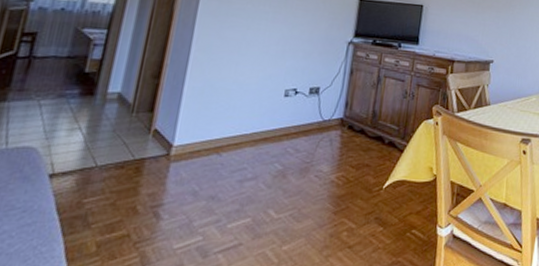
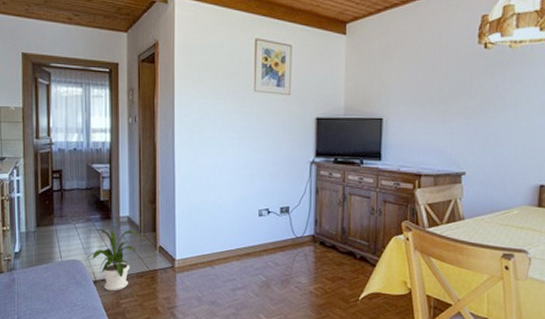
house plant: none [45,107,132,188] -> present [86,229,141,291]

